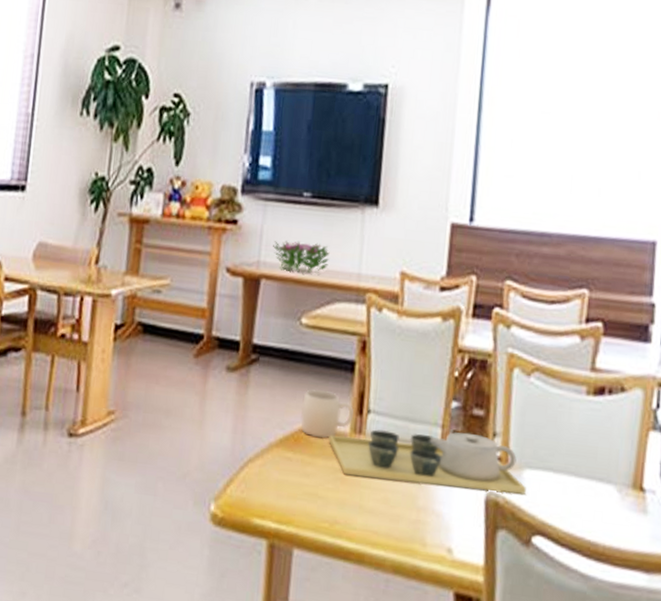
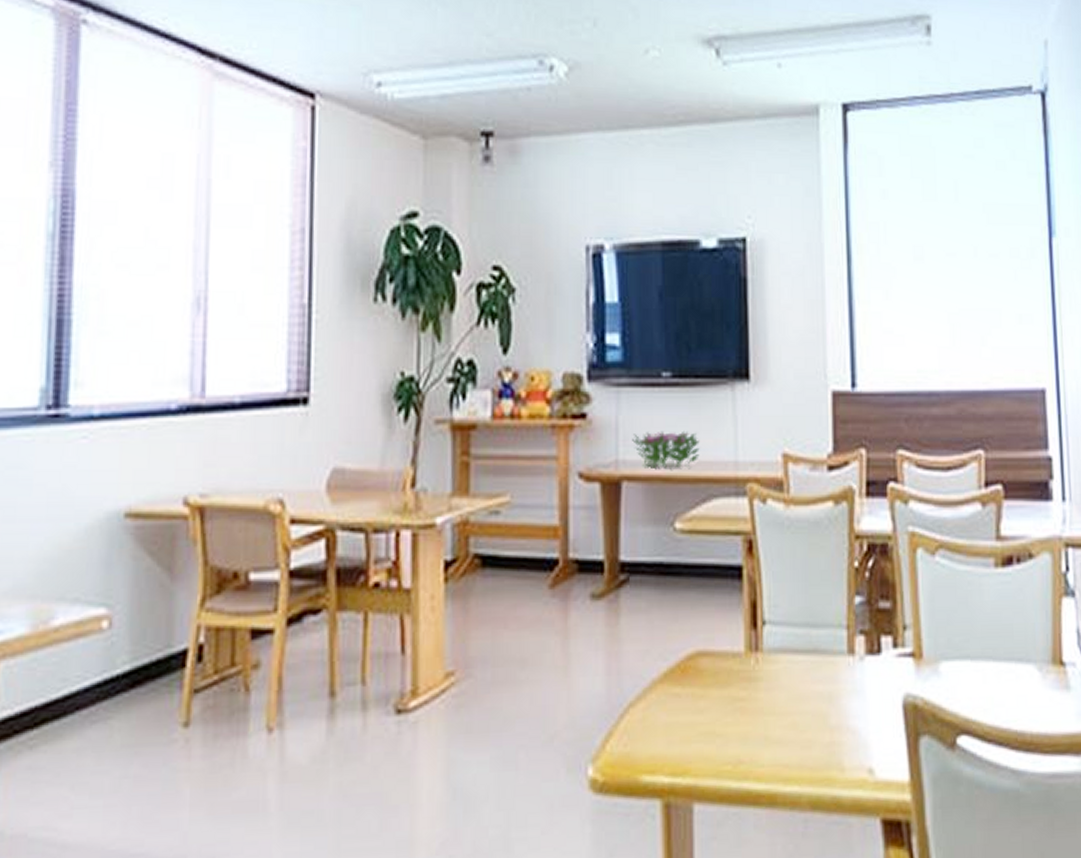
mug: present [300,390,354,438] -> none [685,606,746,663]
tea set: present [327,429,526,495] -> none [720,630,945,703]

